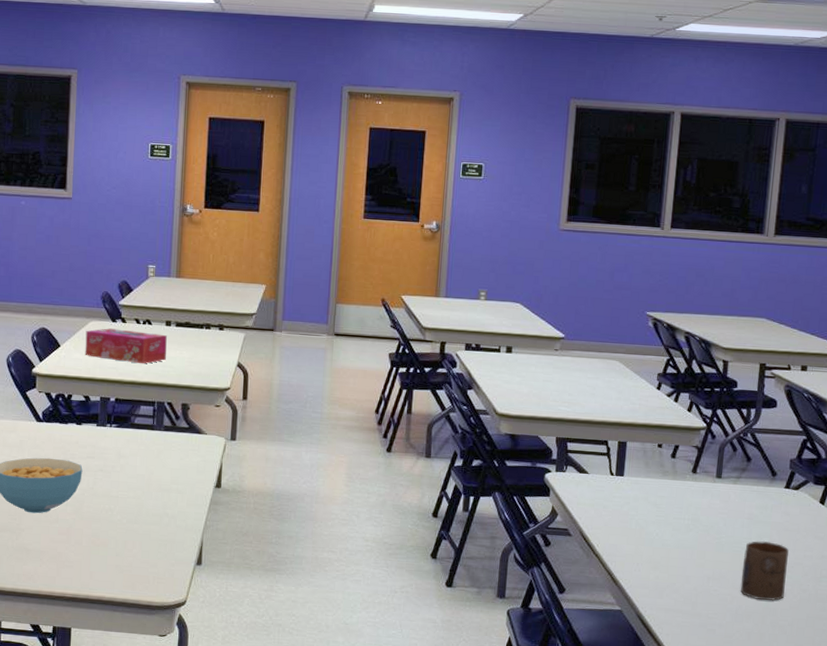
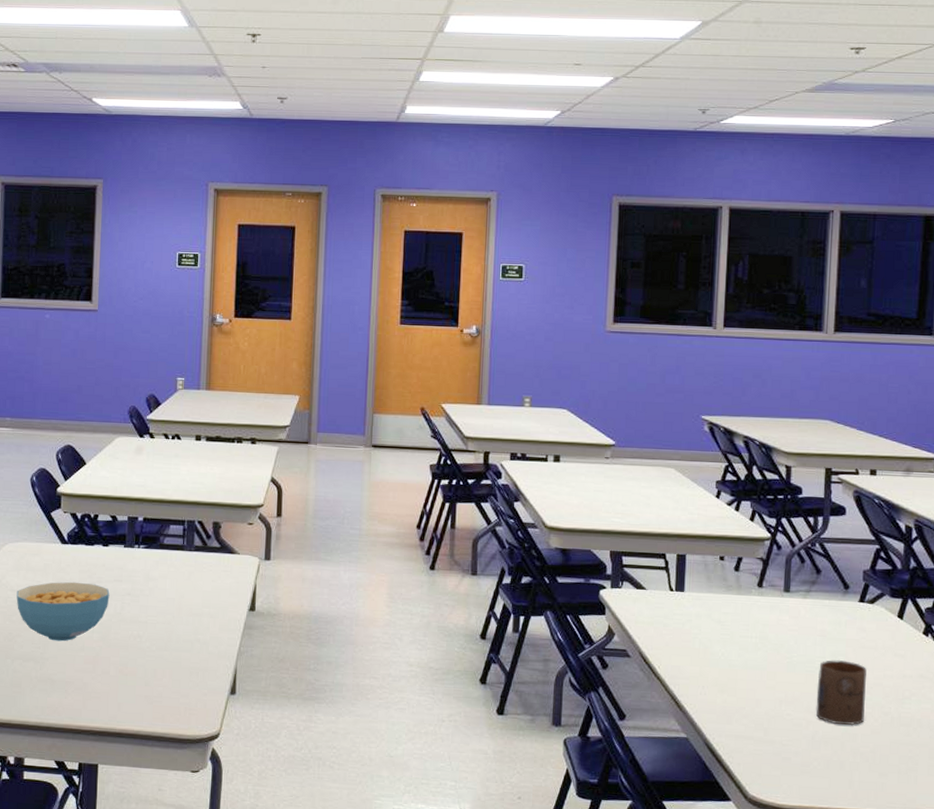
tissue box: present [85,328,167,364] -> none [111,444,197,481]

